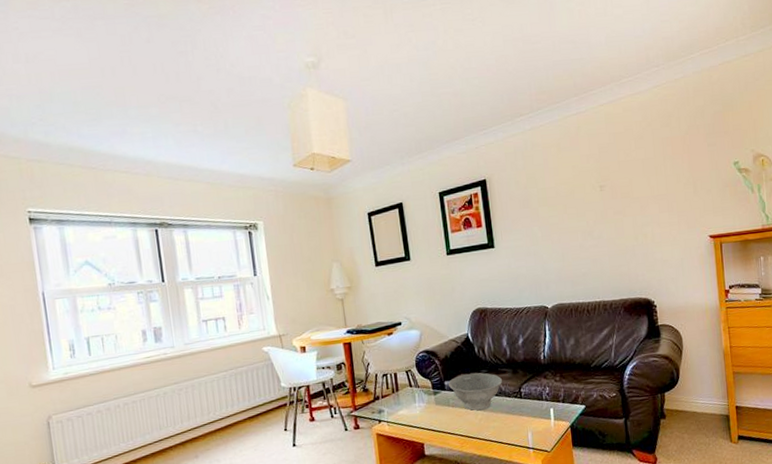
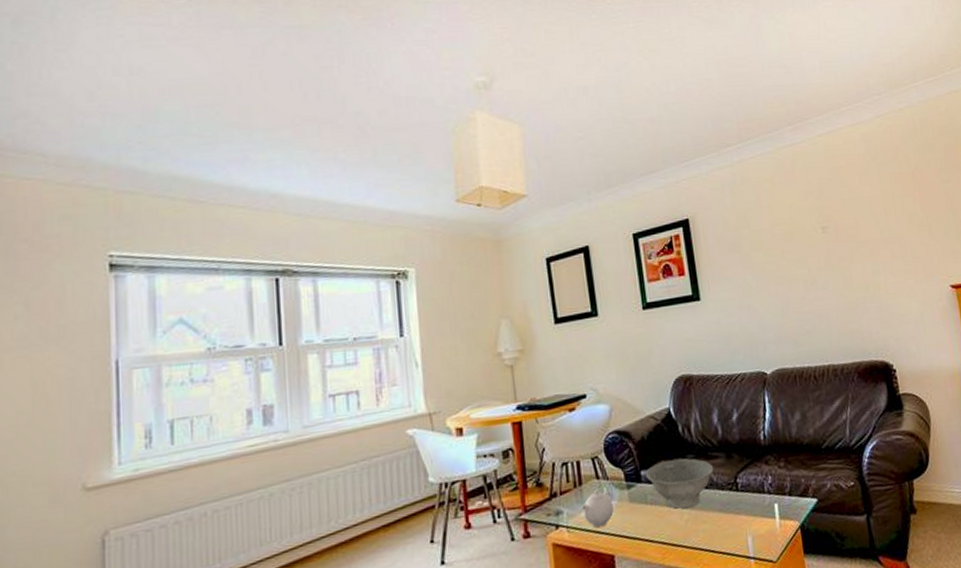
teapot: none [398,395,423,423] -> present [582,489,614,527]

